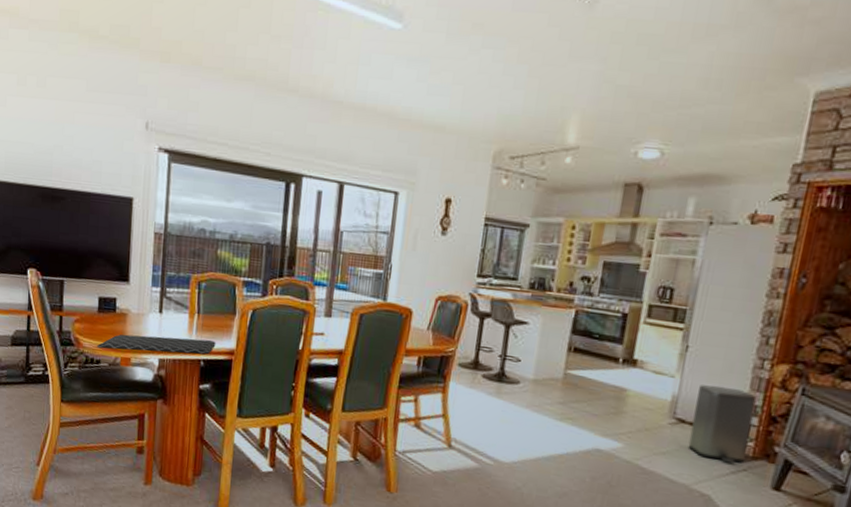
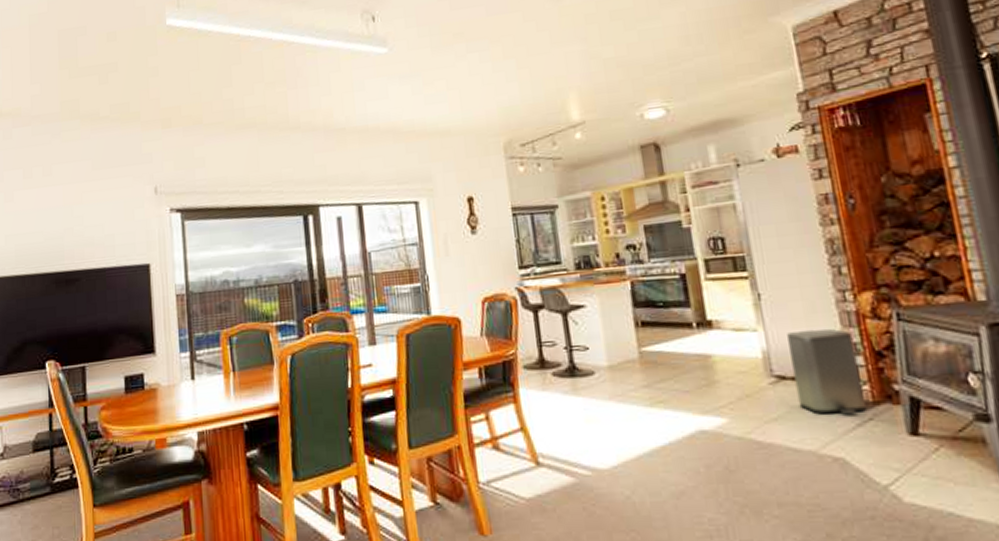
placemat: present [96,334,216,355] -> none [127,398,257,434]

